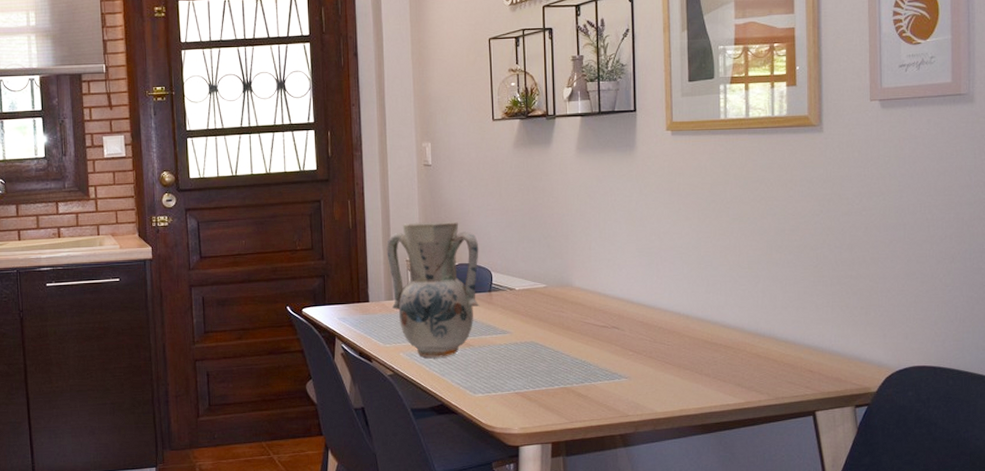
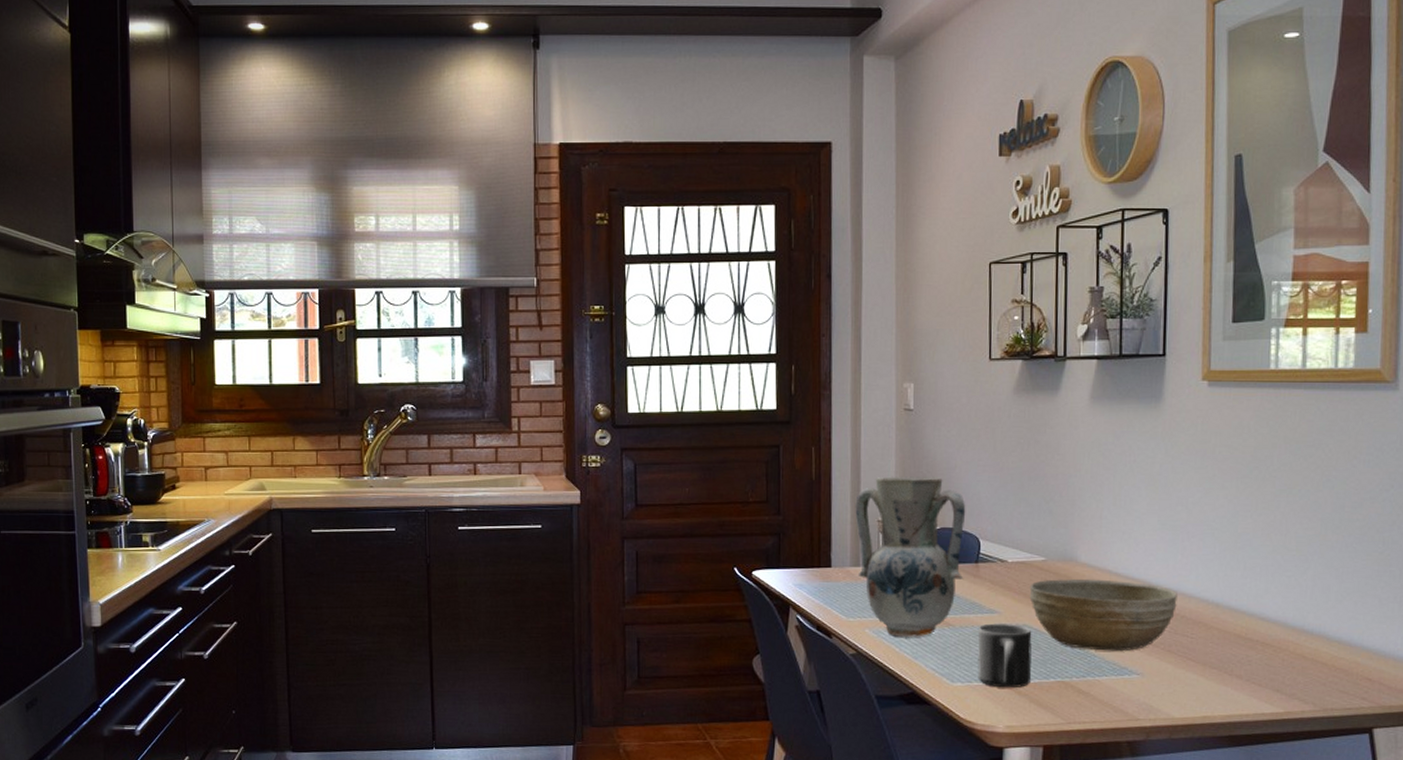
mug: none [493,342,539,396] -> present [977,623,1032,688]
bowl: none [534,300,655,360] -> present [1029,578,1177,652]

